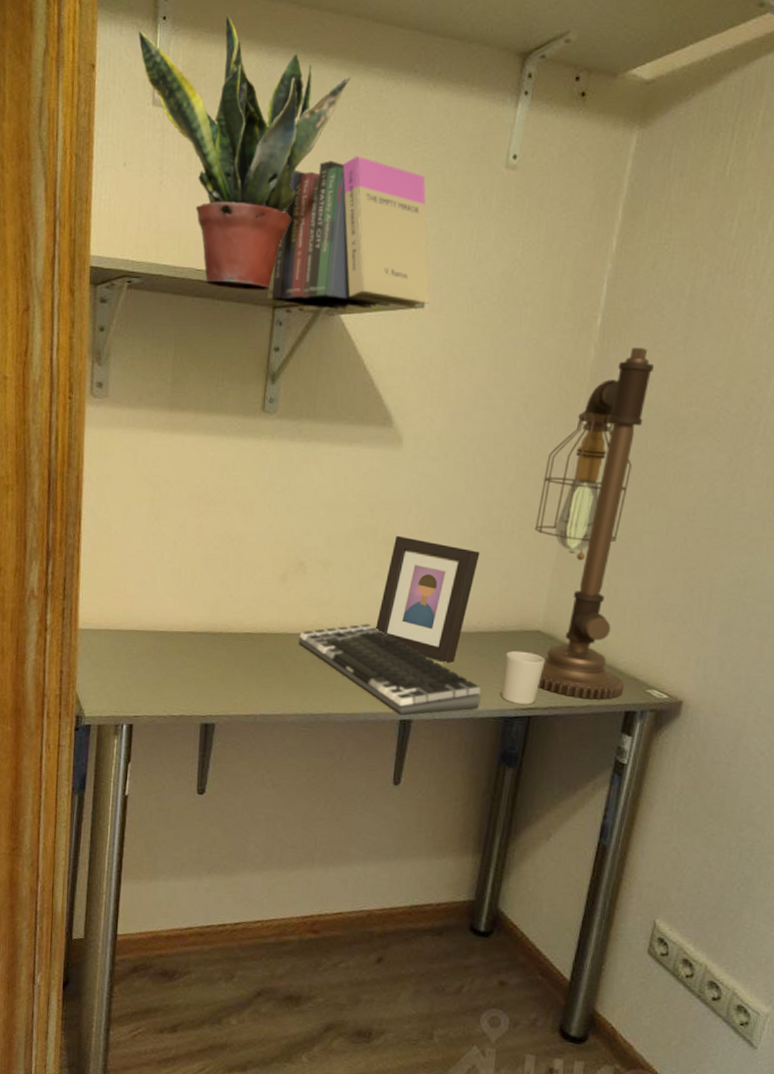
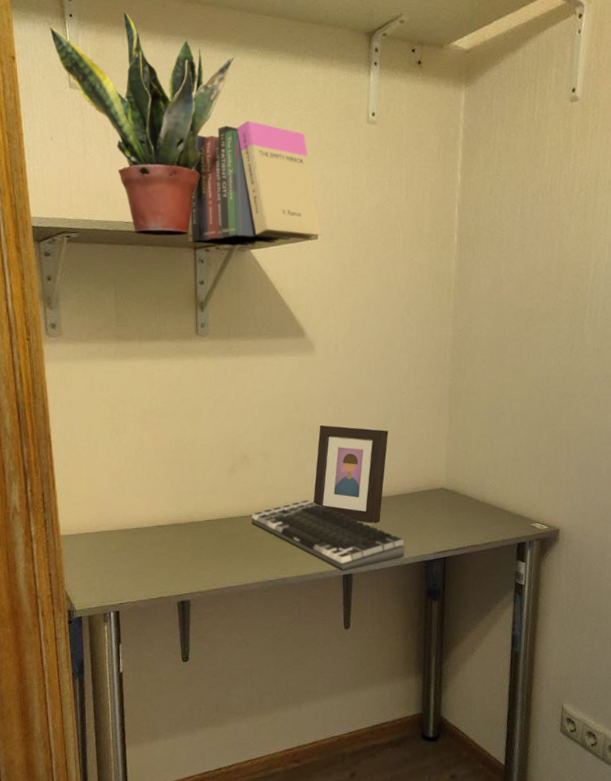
mug: present [501,650,545,706] -> none [419,506,451,550]
desk lamp: present [534,348,654,701] -> none [428,257,514,538]

